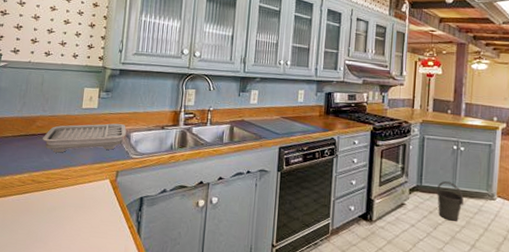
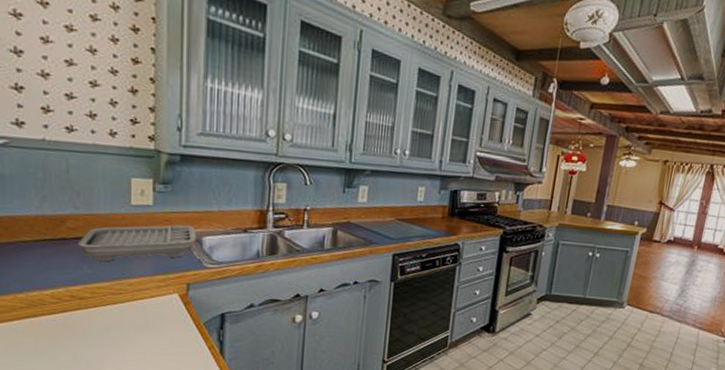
bucket: present [436,181,464,221] -> none [565,290,593,330]

